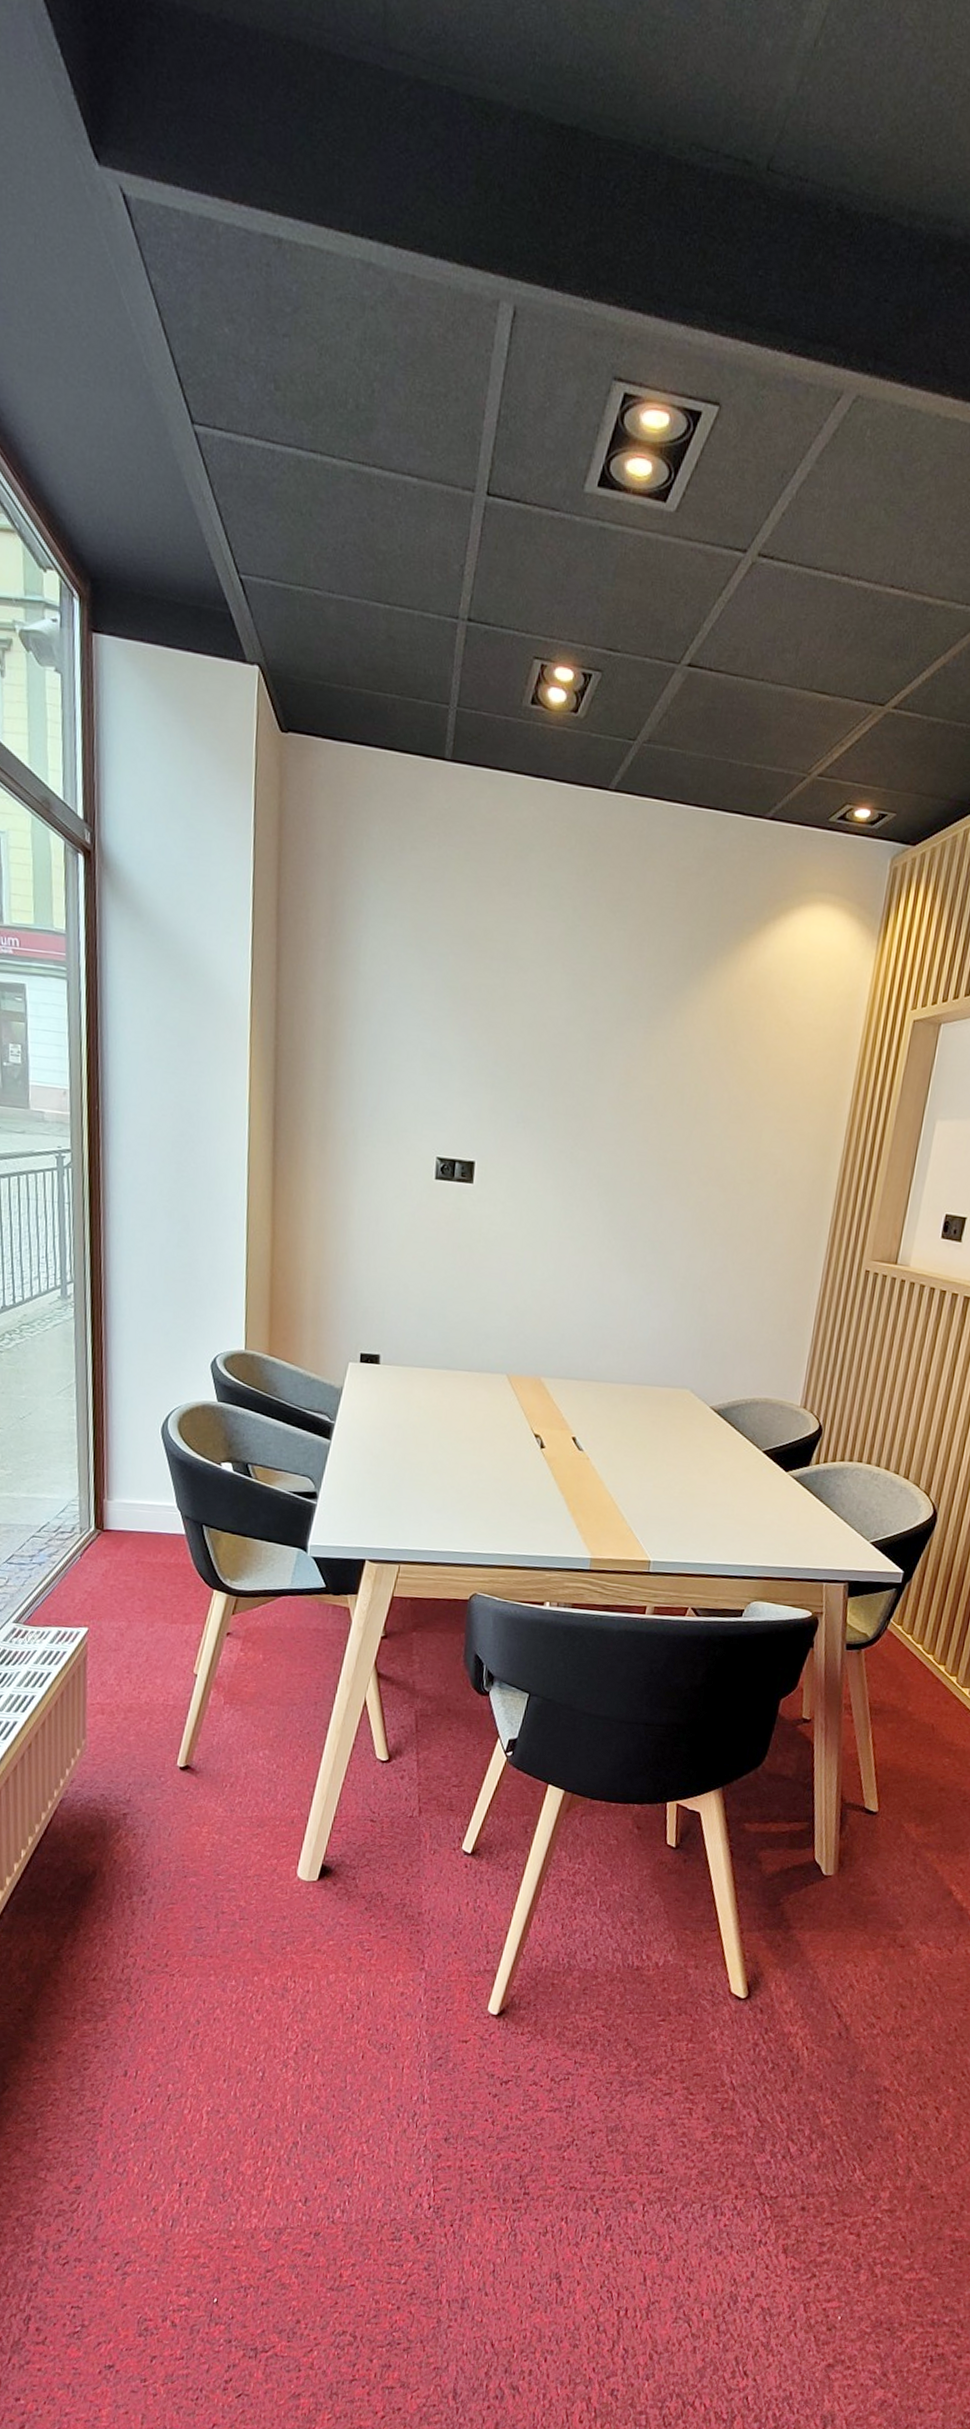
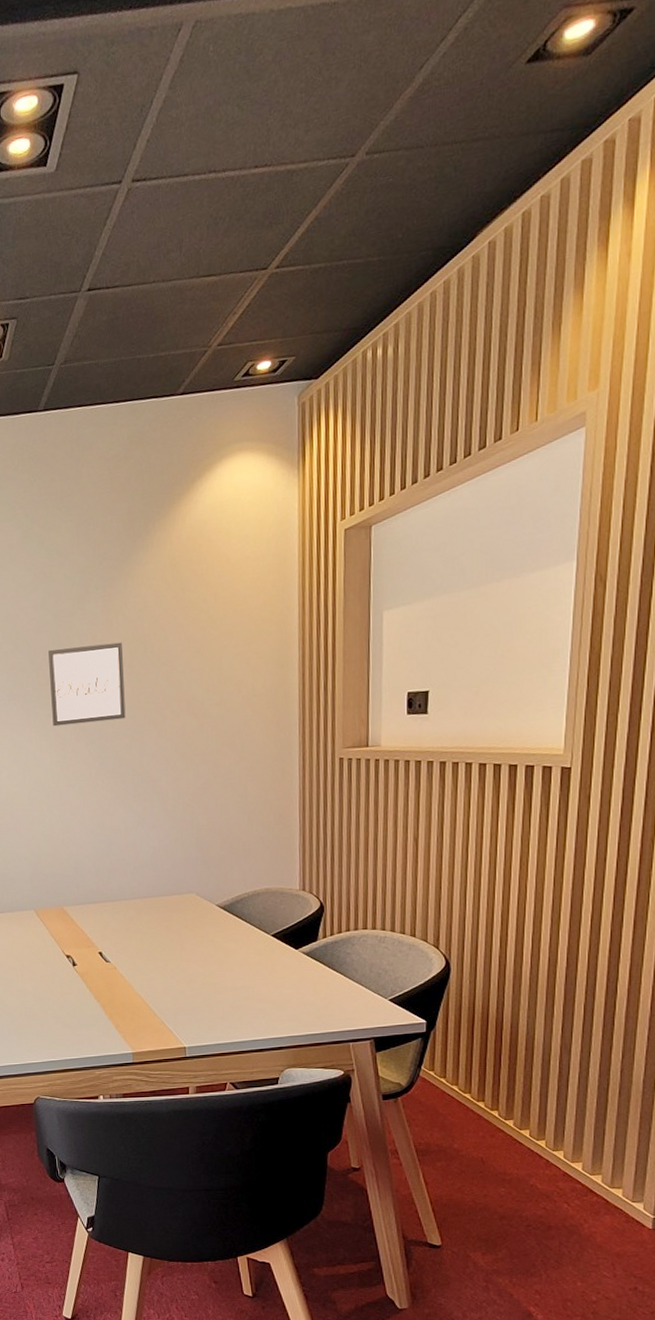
wall art: none [564,1074,659,1175] -> present [48,642,126,727]

